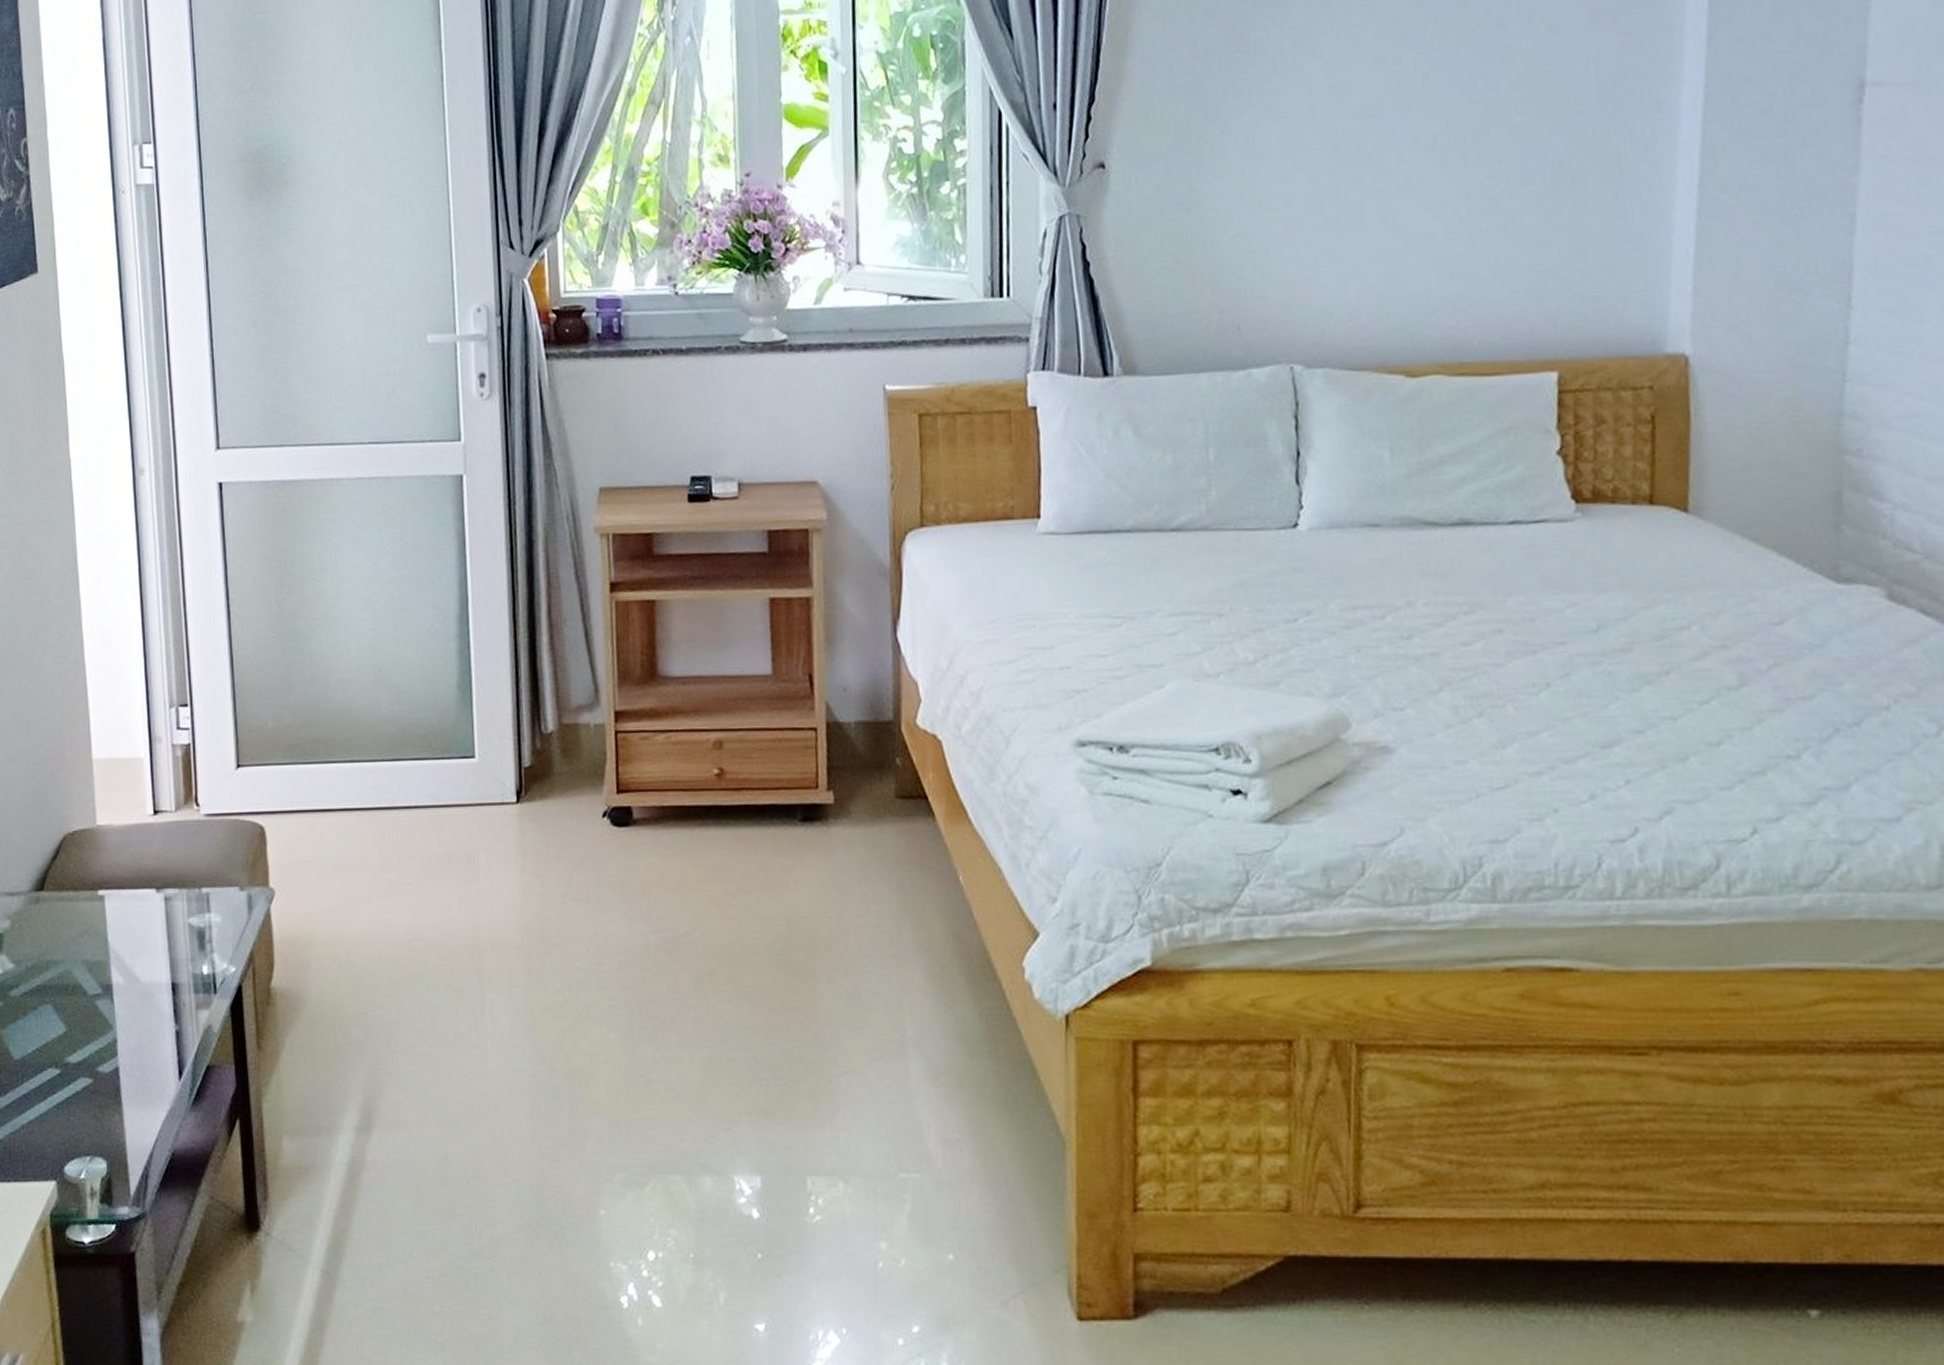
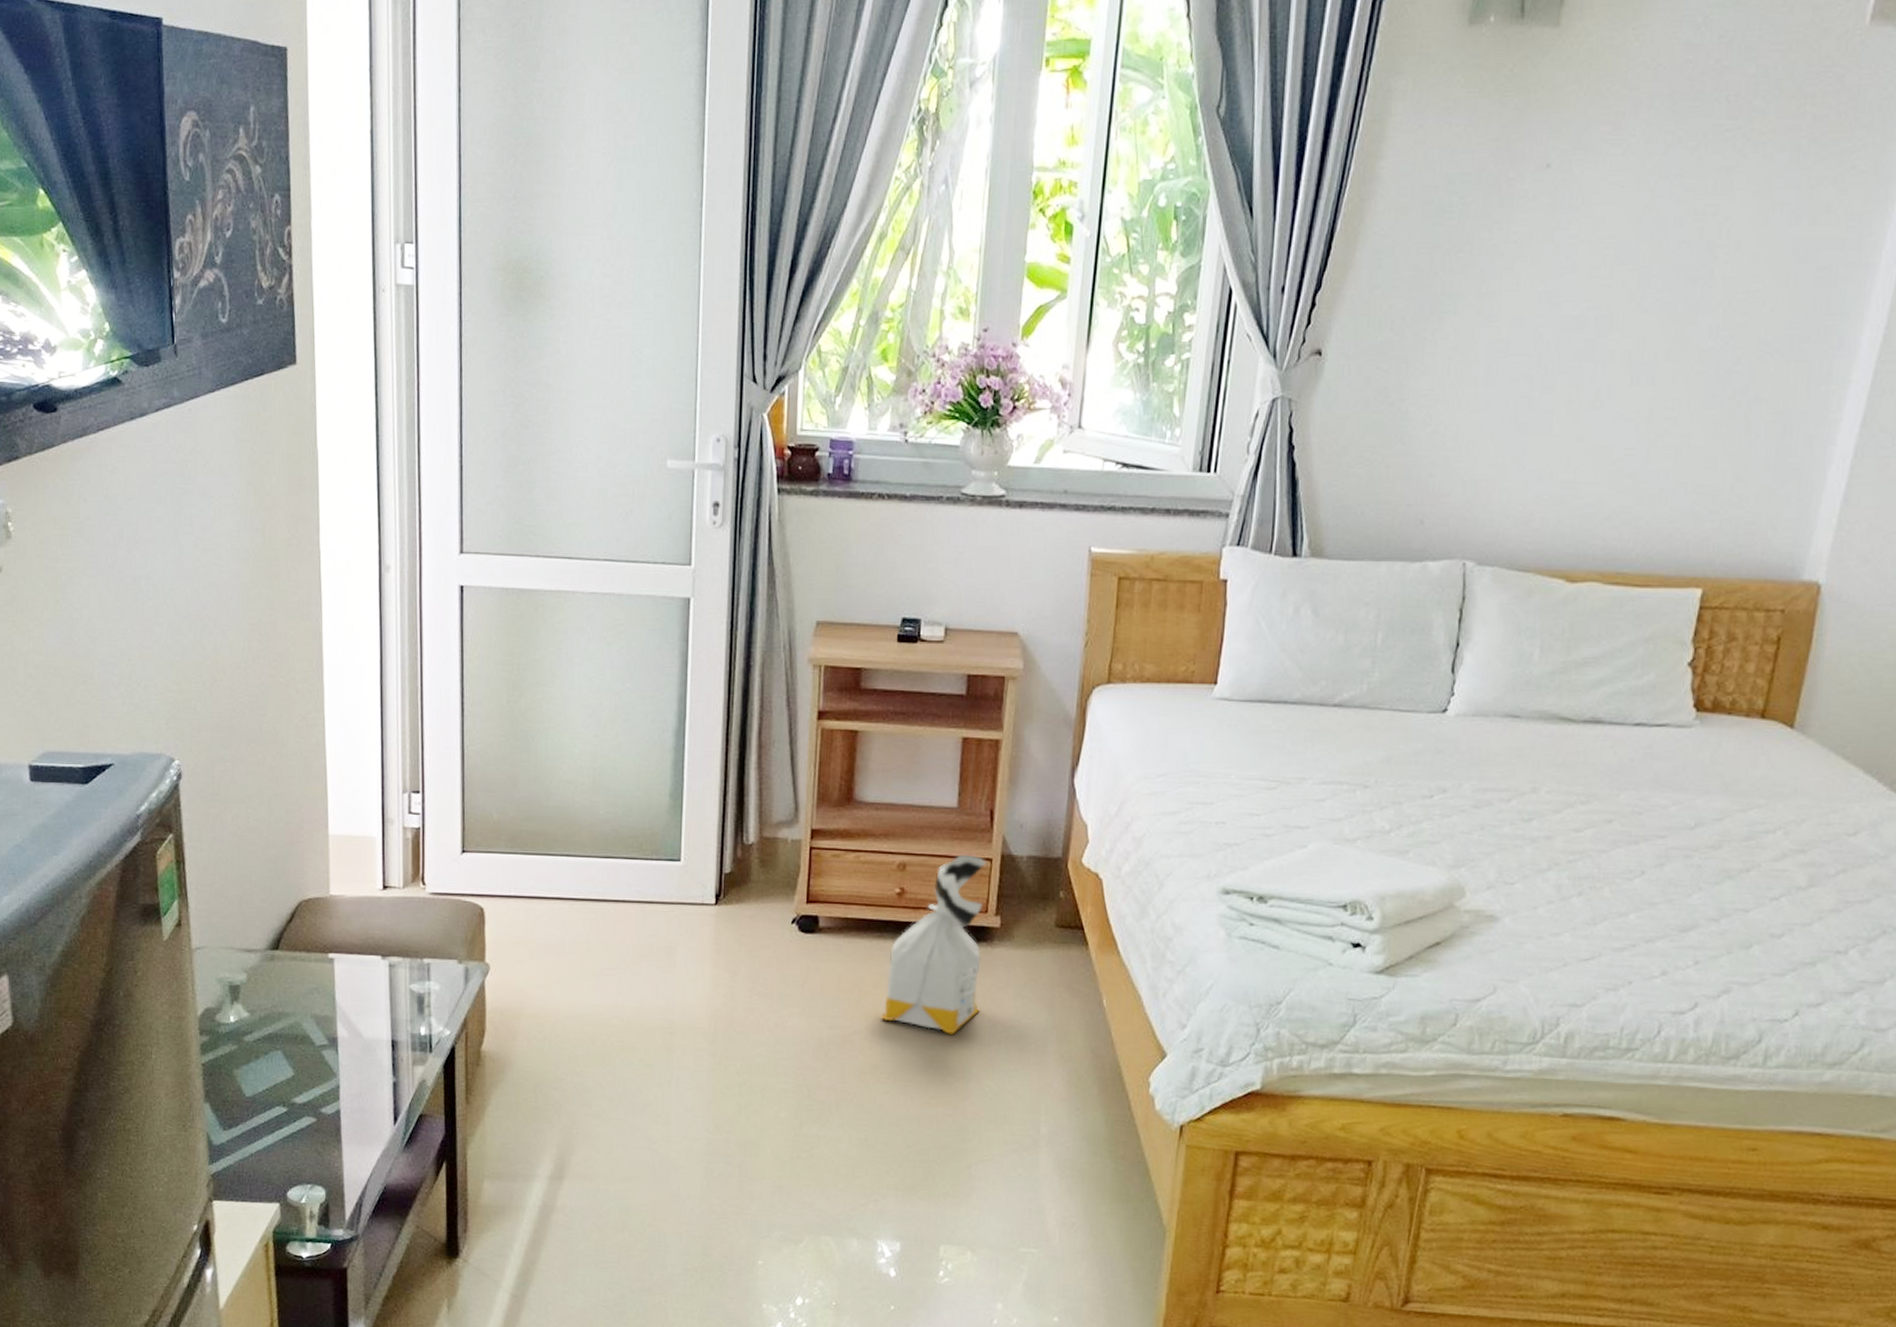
bag: none [712,725,822,929] -> present [881,854,987,1035]

